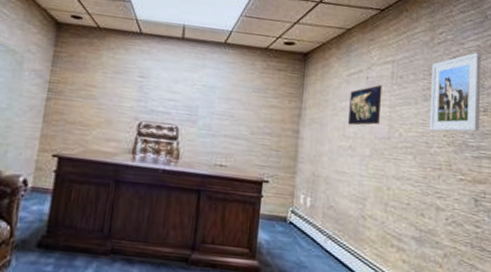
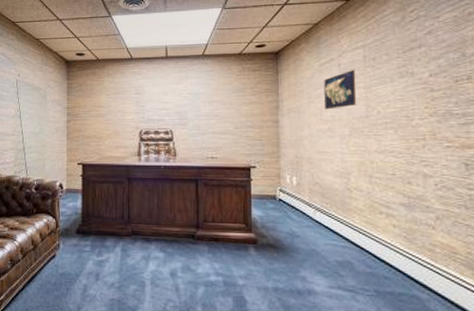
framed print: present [429,52,482,132] -> none [406,22,464,105]

